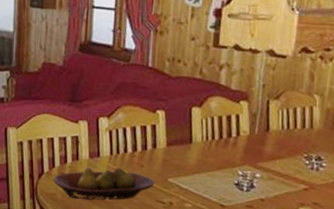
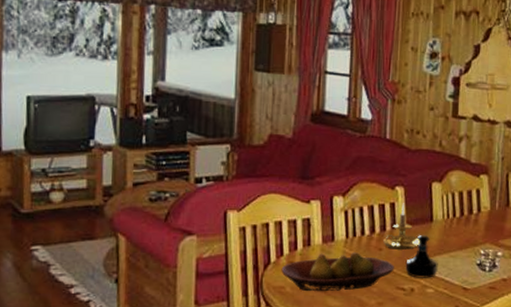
candle holder: none [144,125,179,168] -> present [383,203,420,250]
tequila bottle: none [165,154,196,194] -> present [405,234,438,278]

